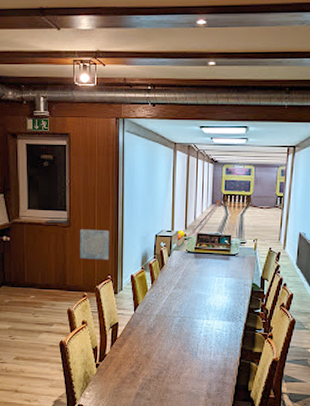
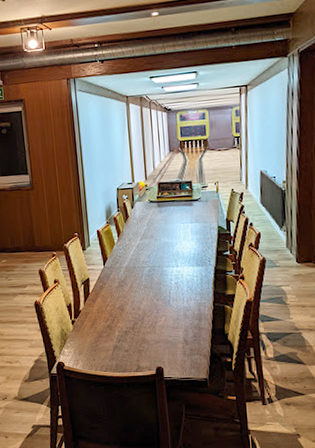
wall art: present [80,229,110,260] -> none [43,189,74,220]

